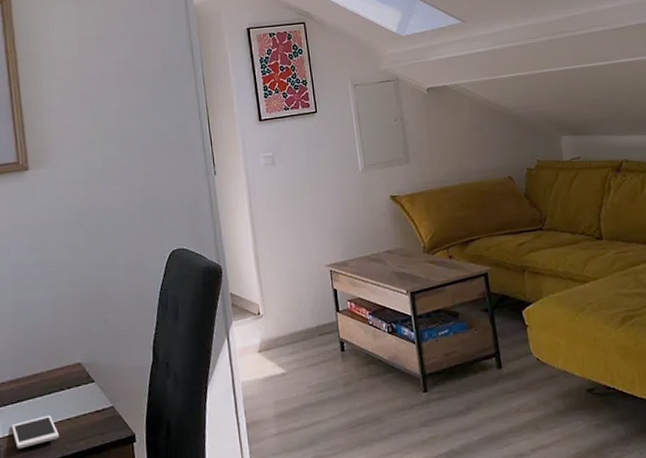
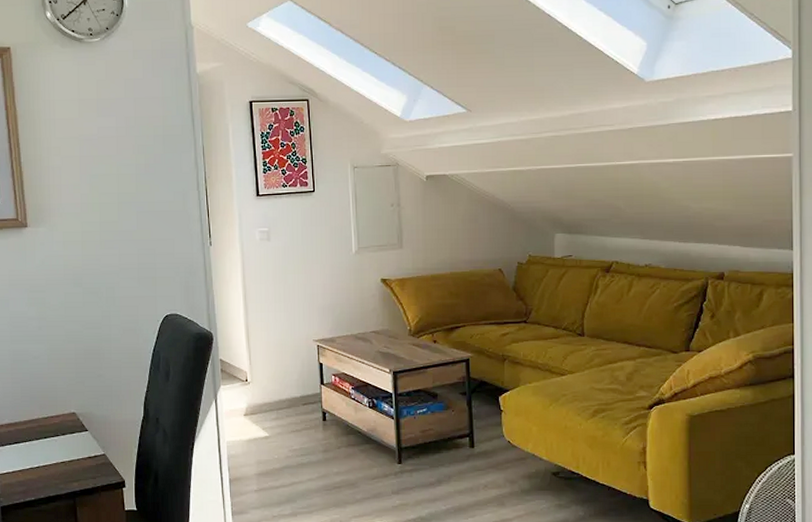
cell phone: present [11,415,59,449] -> none [9,457,54,485]

